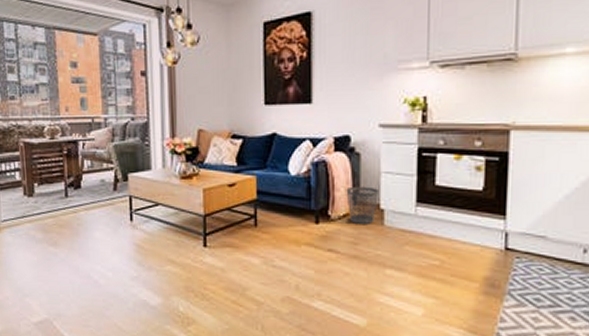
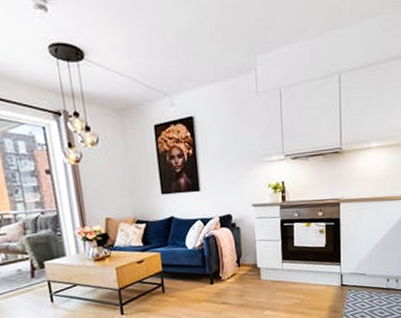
wastebasket: present [346,186,378,224] -> none [231,252,255,281]

